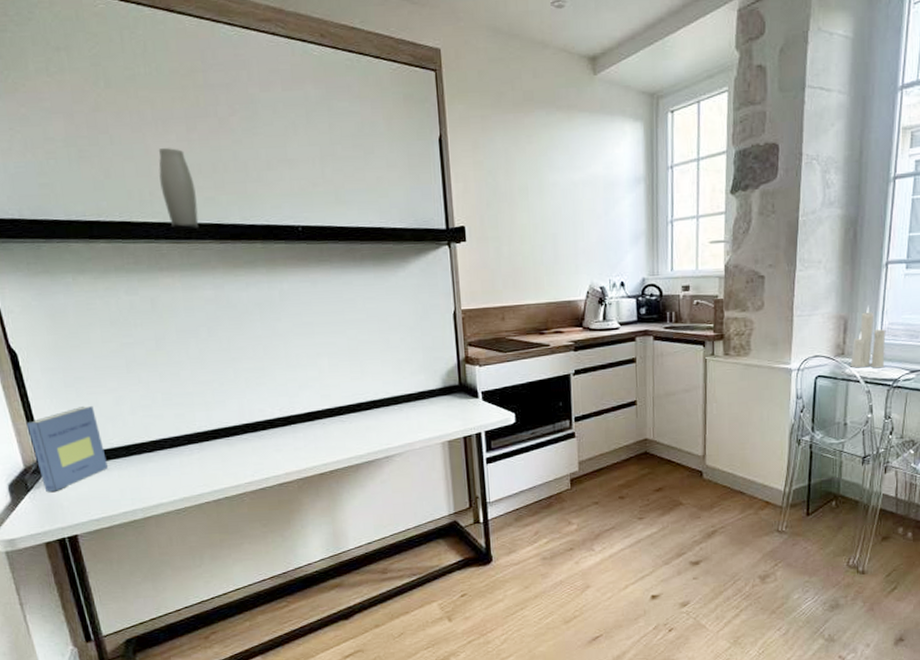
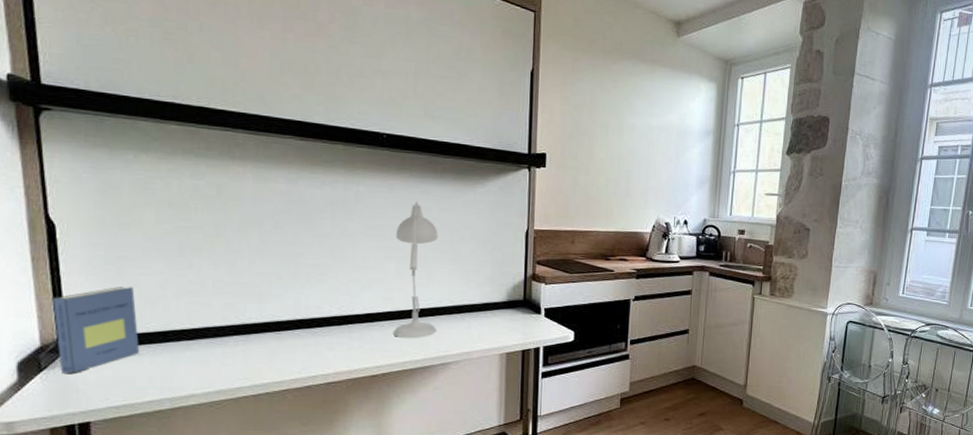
vase: present [158,148,199,230] -> none [246,42,283,123]
desk lamp: none [324,293,377,435] -> present [393,201,438,339]
candle: present [849,305,886,369] -> none [876,263,908,319]

